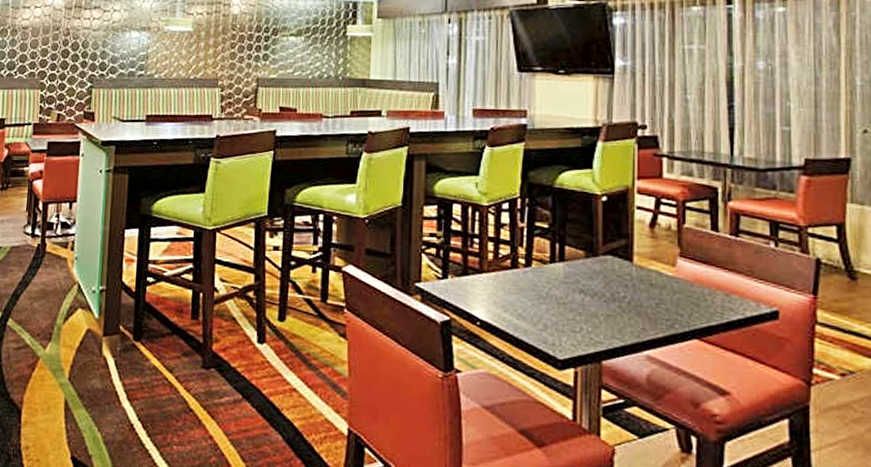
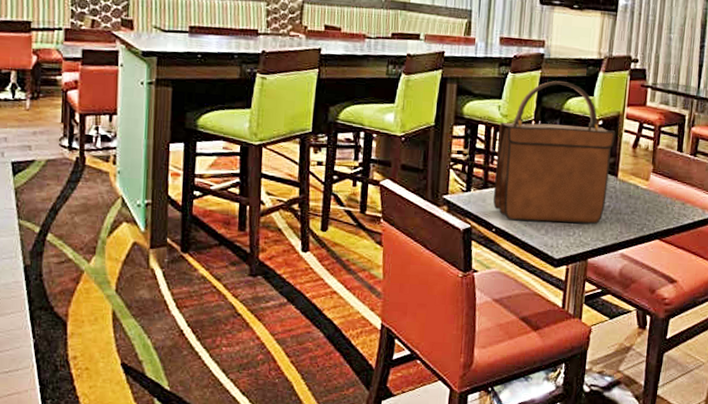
handbag: none [475,153,625,319] -> present [493,81,616,224]

